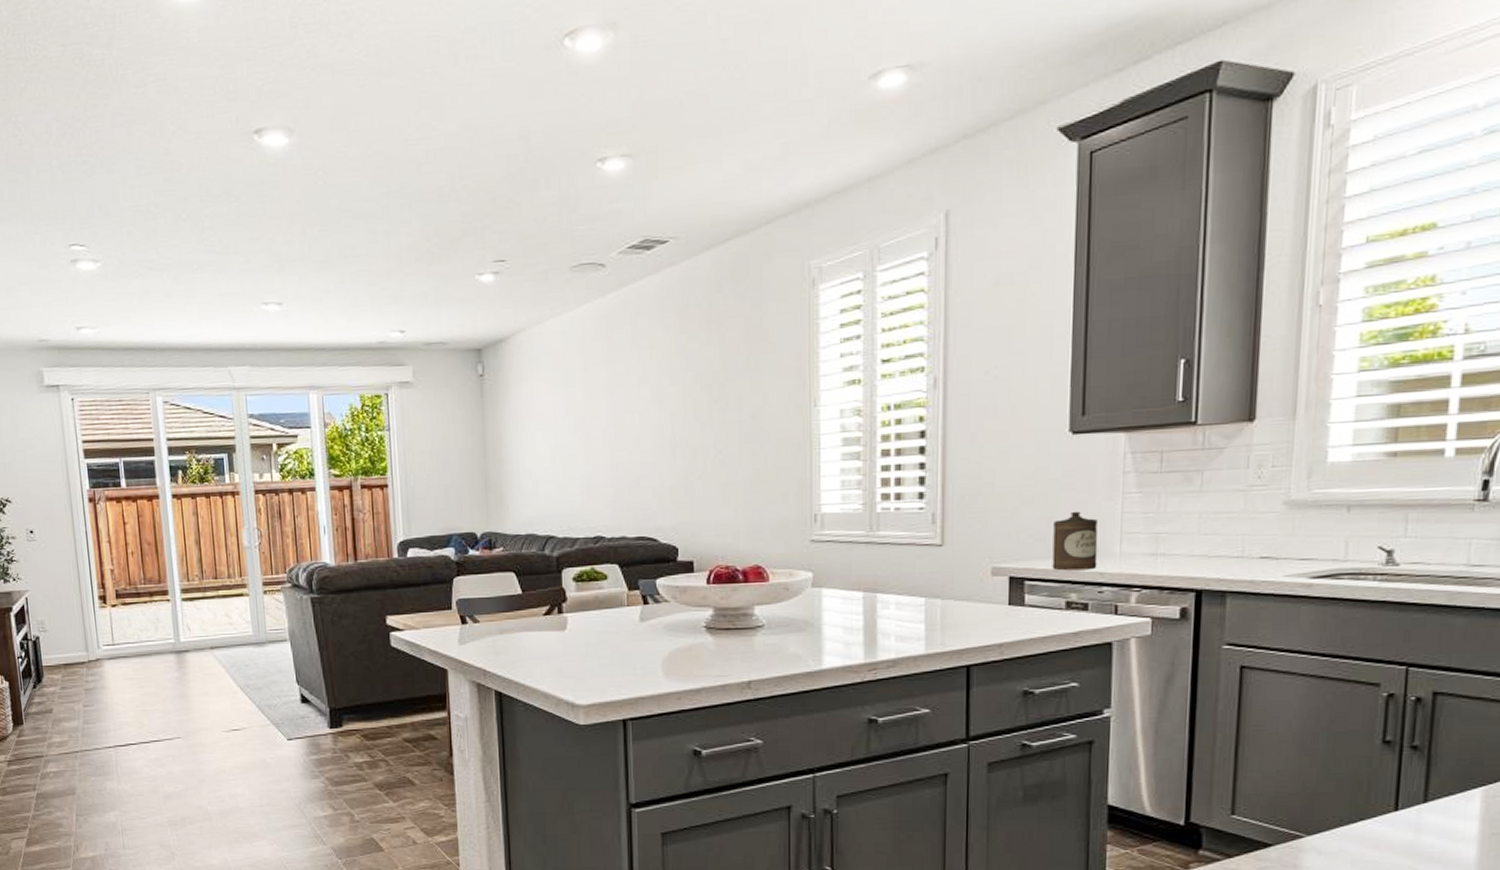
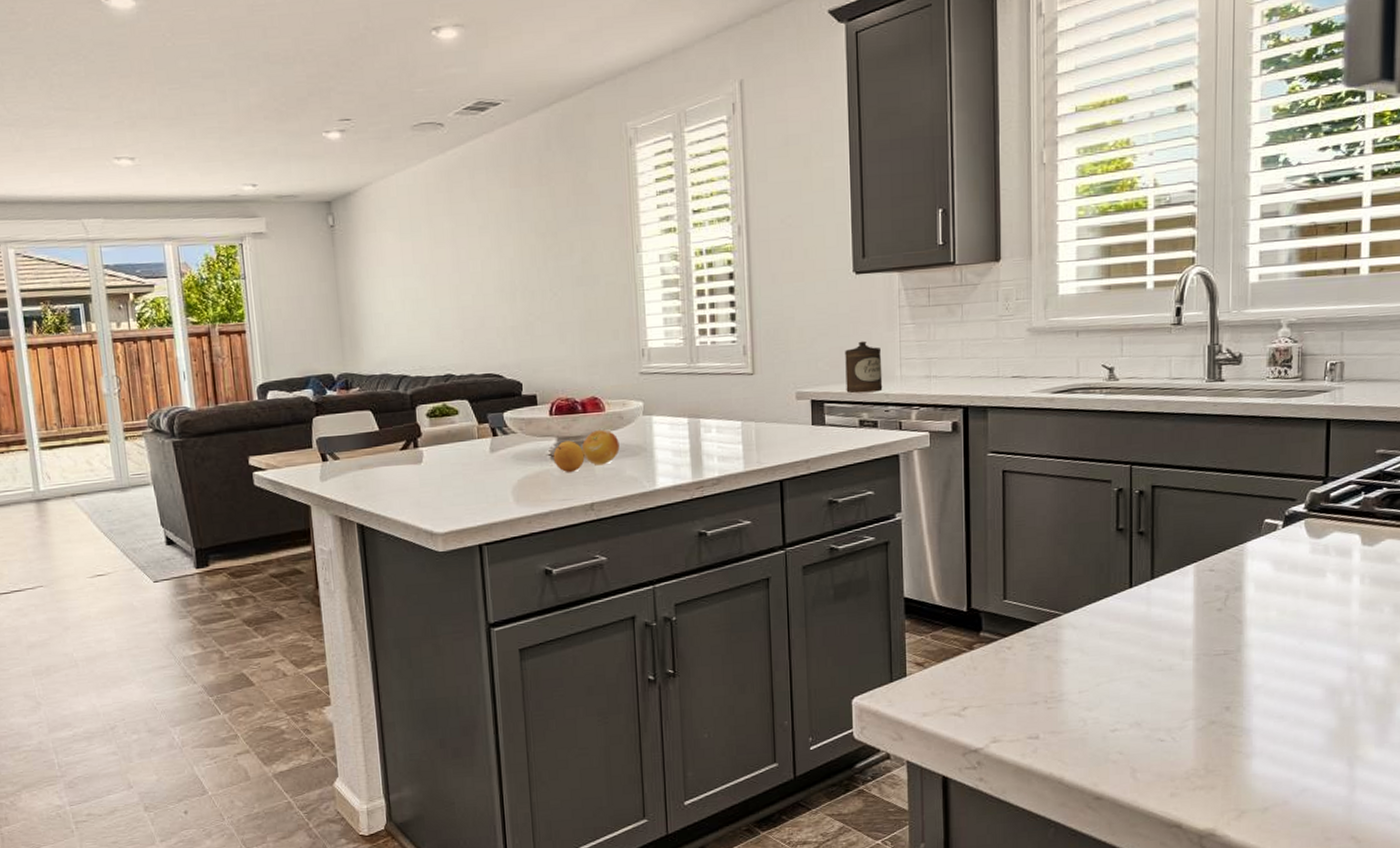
fruit: none [708,612,744,648] -> present [553,440,585,473]
fruit: none [742,602,783,641] -> present [582,430,620,466]

